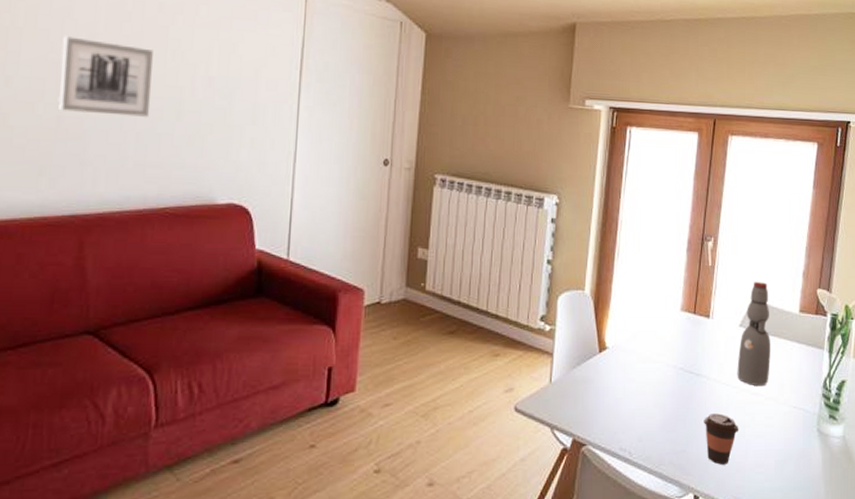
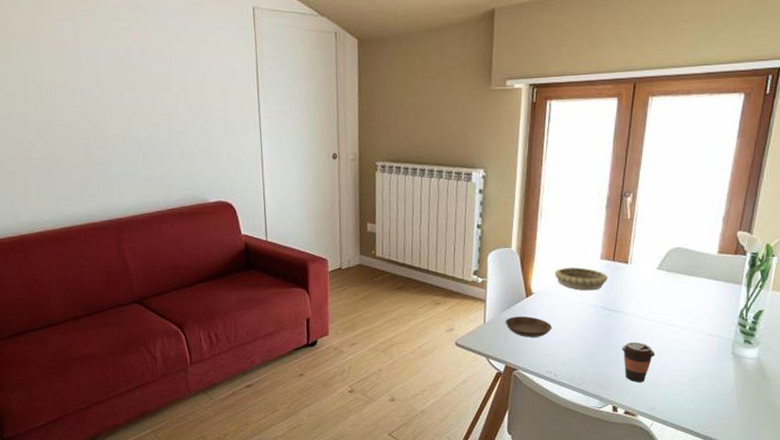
wall art: present [58,36,153,117] -> none [79,84,149,143]
saucer: none [574,375,628,404] -> present [505,316,553,338]
decorative bowl: none [631,319,688,348] -> present [555,267,607,291]
bottle: present [737,281,770,387] -> none [654,228,688,319]

